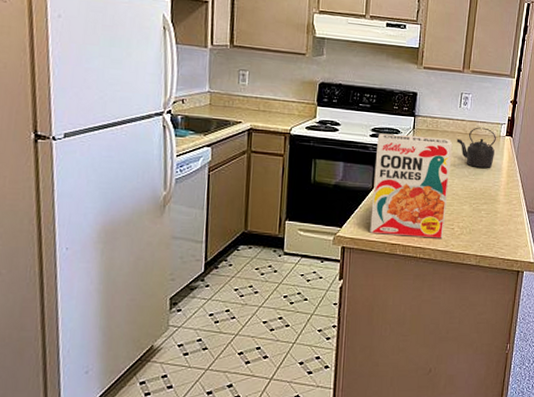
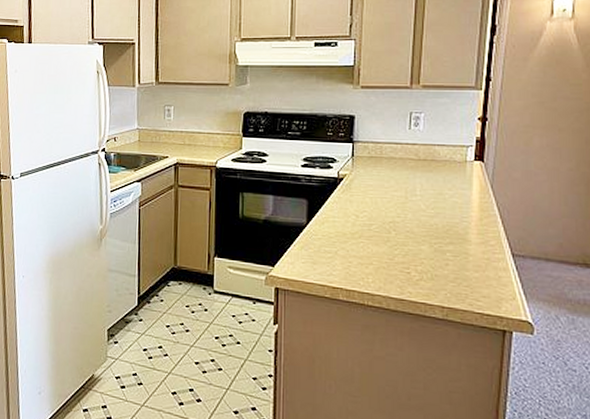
cereal box: present [370,133,453,239] -> none [306,162,403,284]
kettle: present [456,127,496,168] -> none [407,151,461,200]

